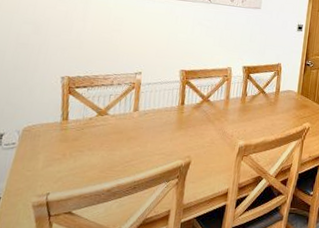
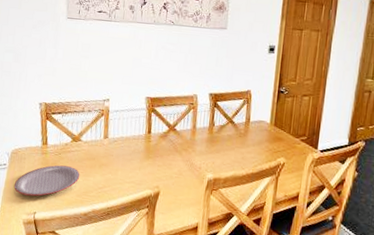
plate: none [23,140,105,176] -> present [14,165,80,197]

